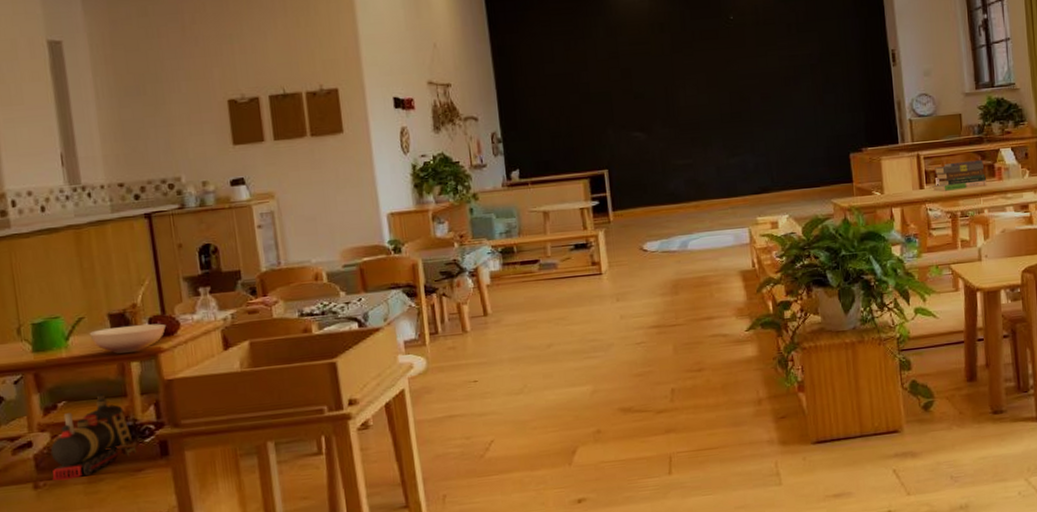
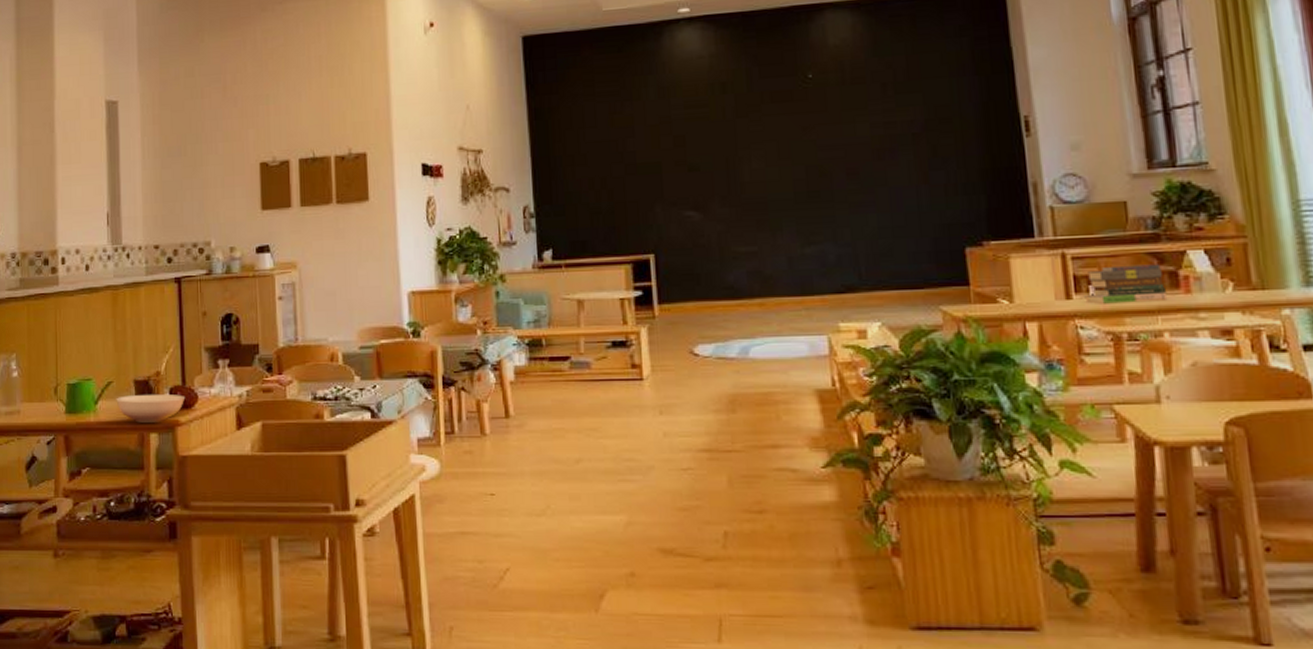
toy train: present [50,393,136,481] -> none [70,463,147,552]

